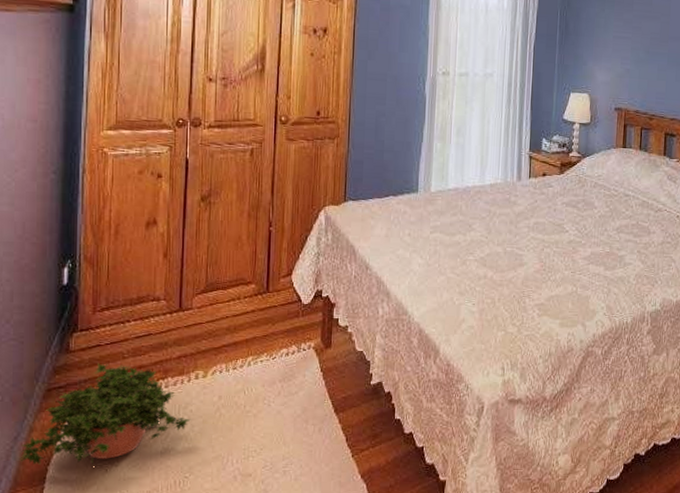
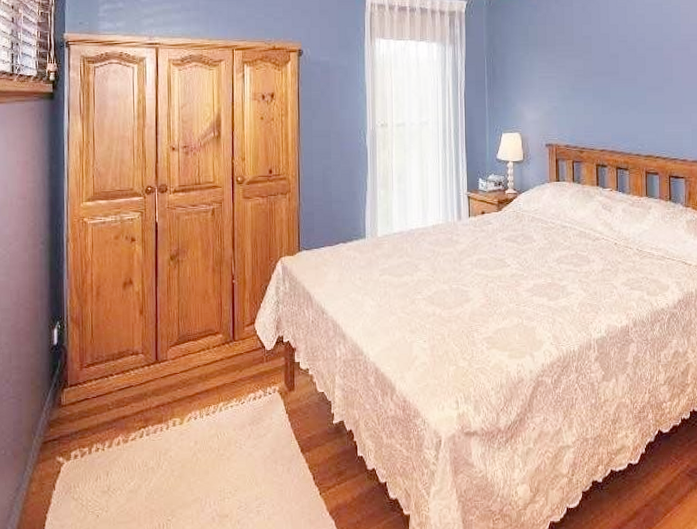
potted plant: present [18,363,191,465] -> none [21,415,171,513]

